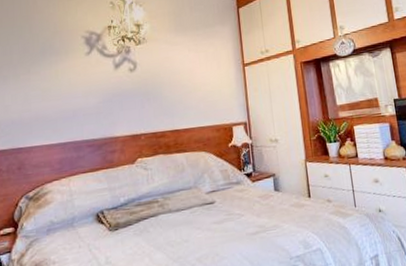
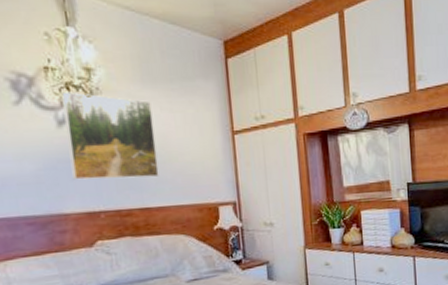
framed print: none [119,42,186,110] -> present [61,91,159,180]

